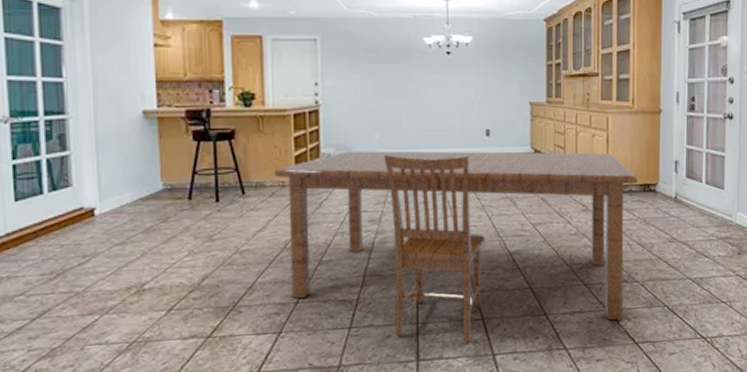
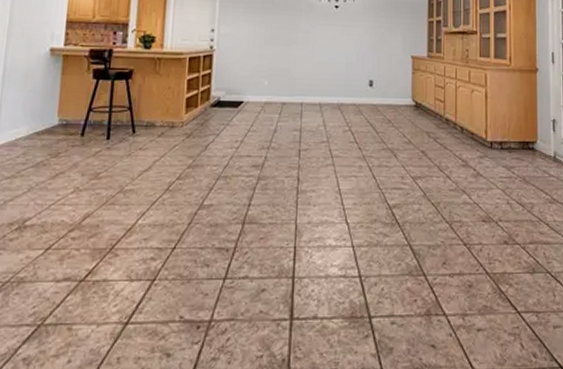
dining table: present [274,150,638,342] -> none [165,95,516,301]

